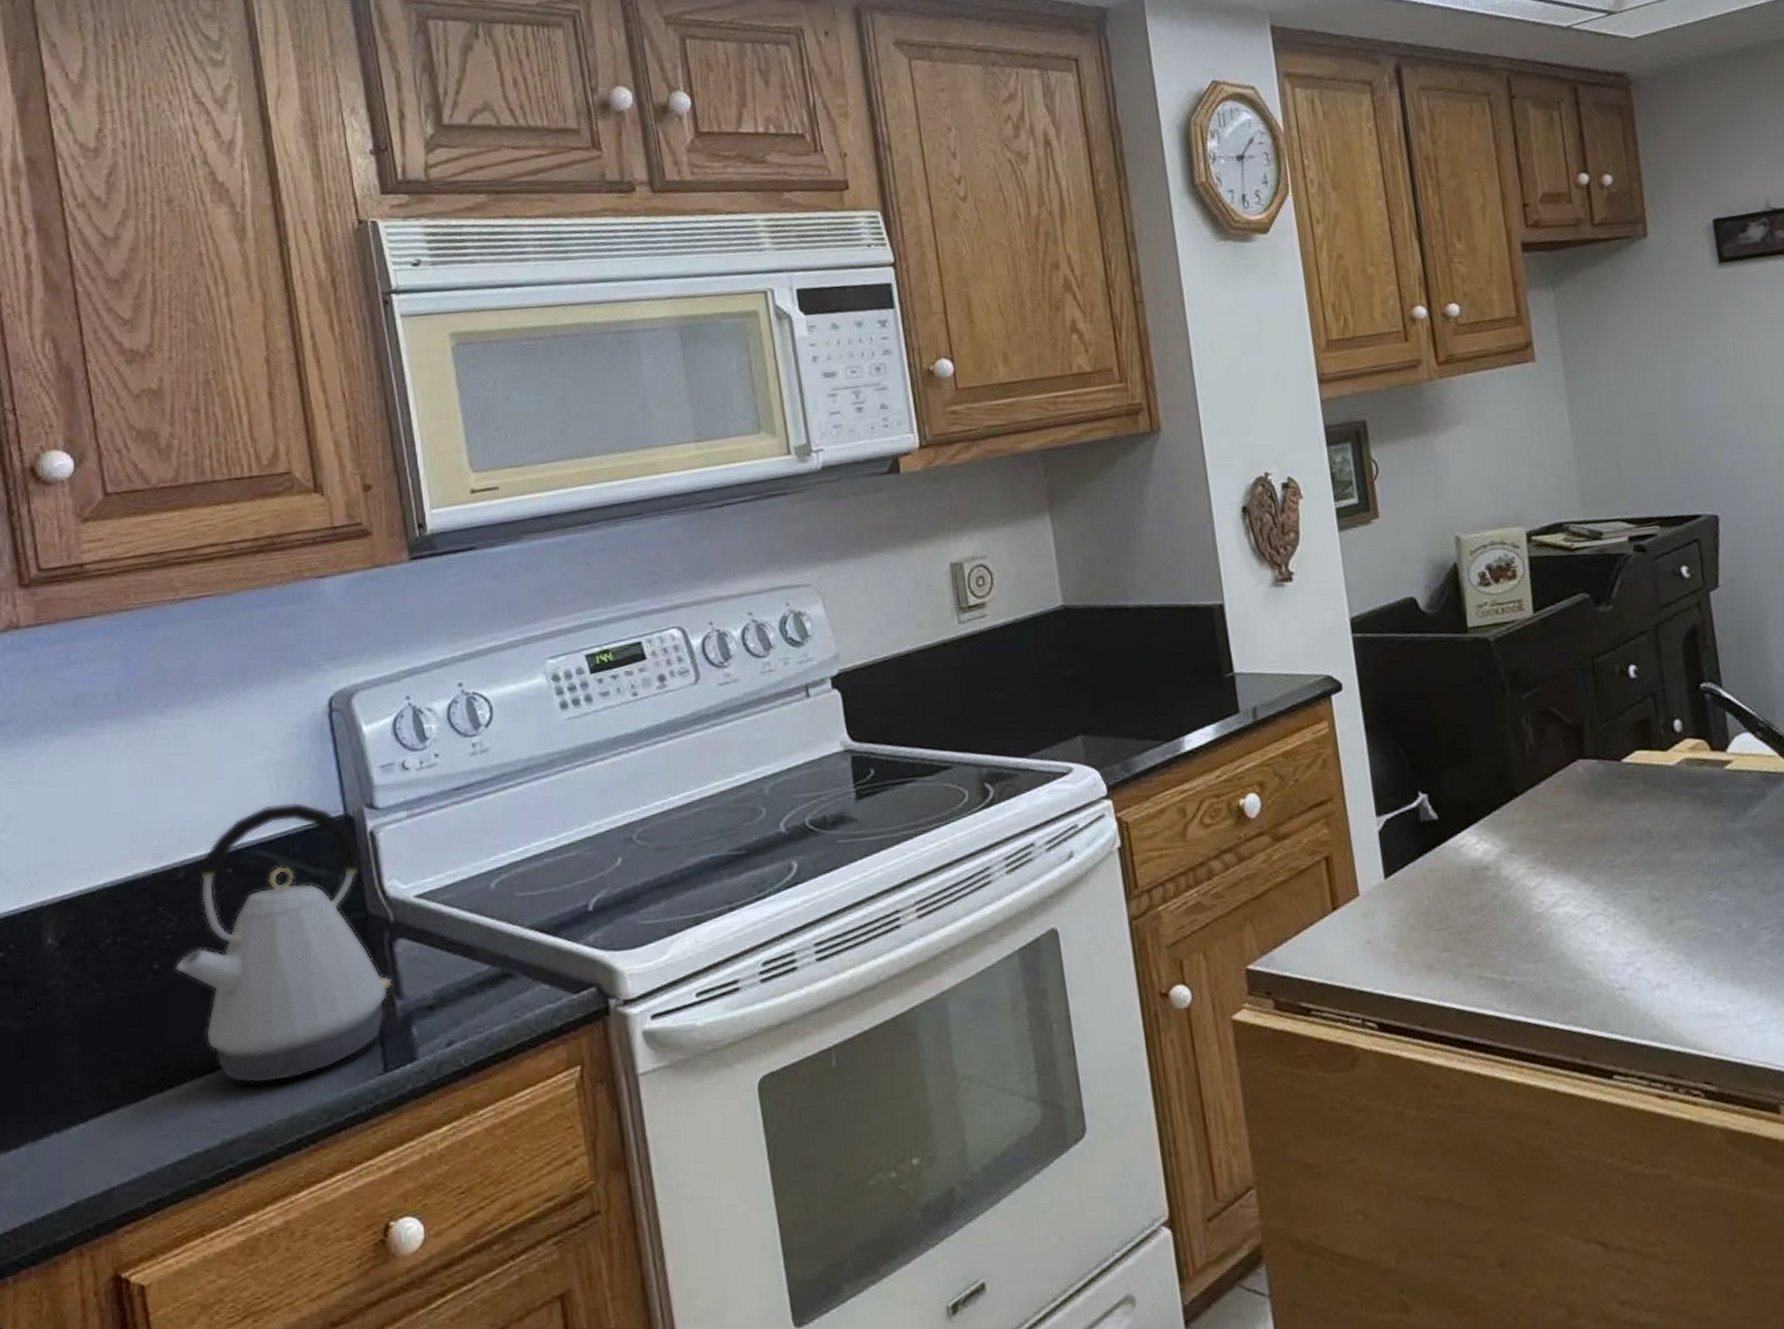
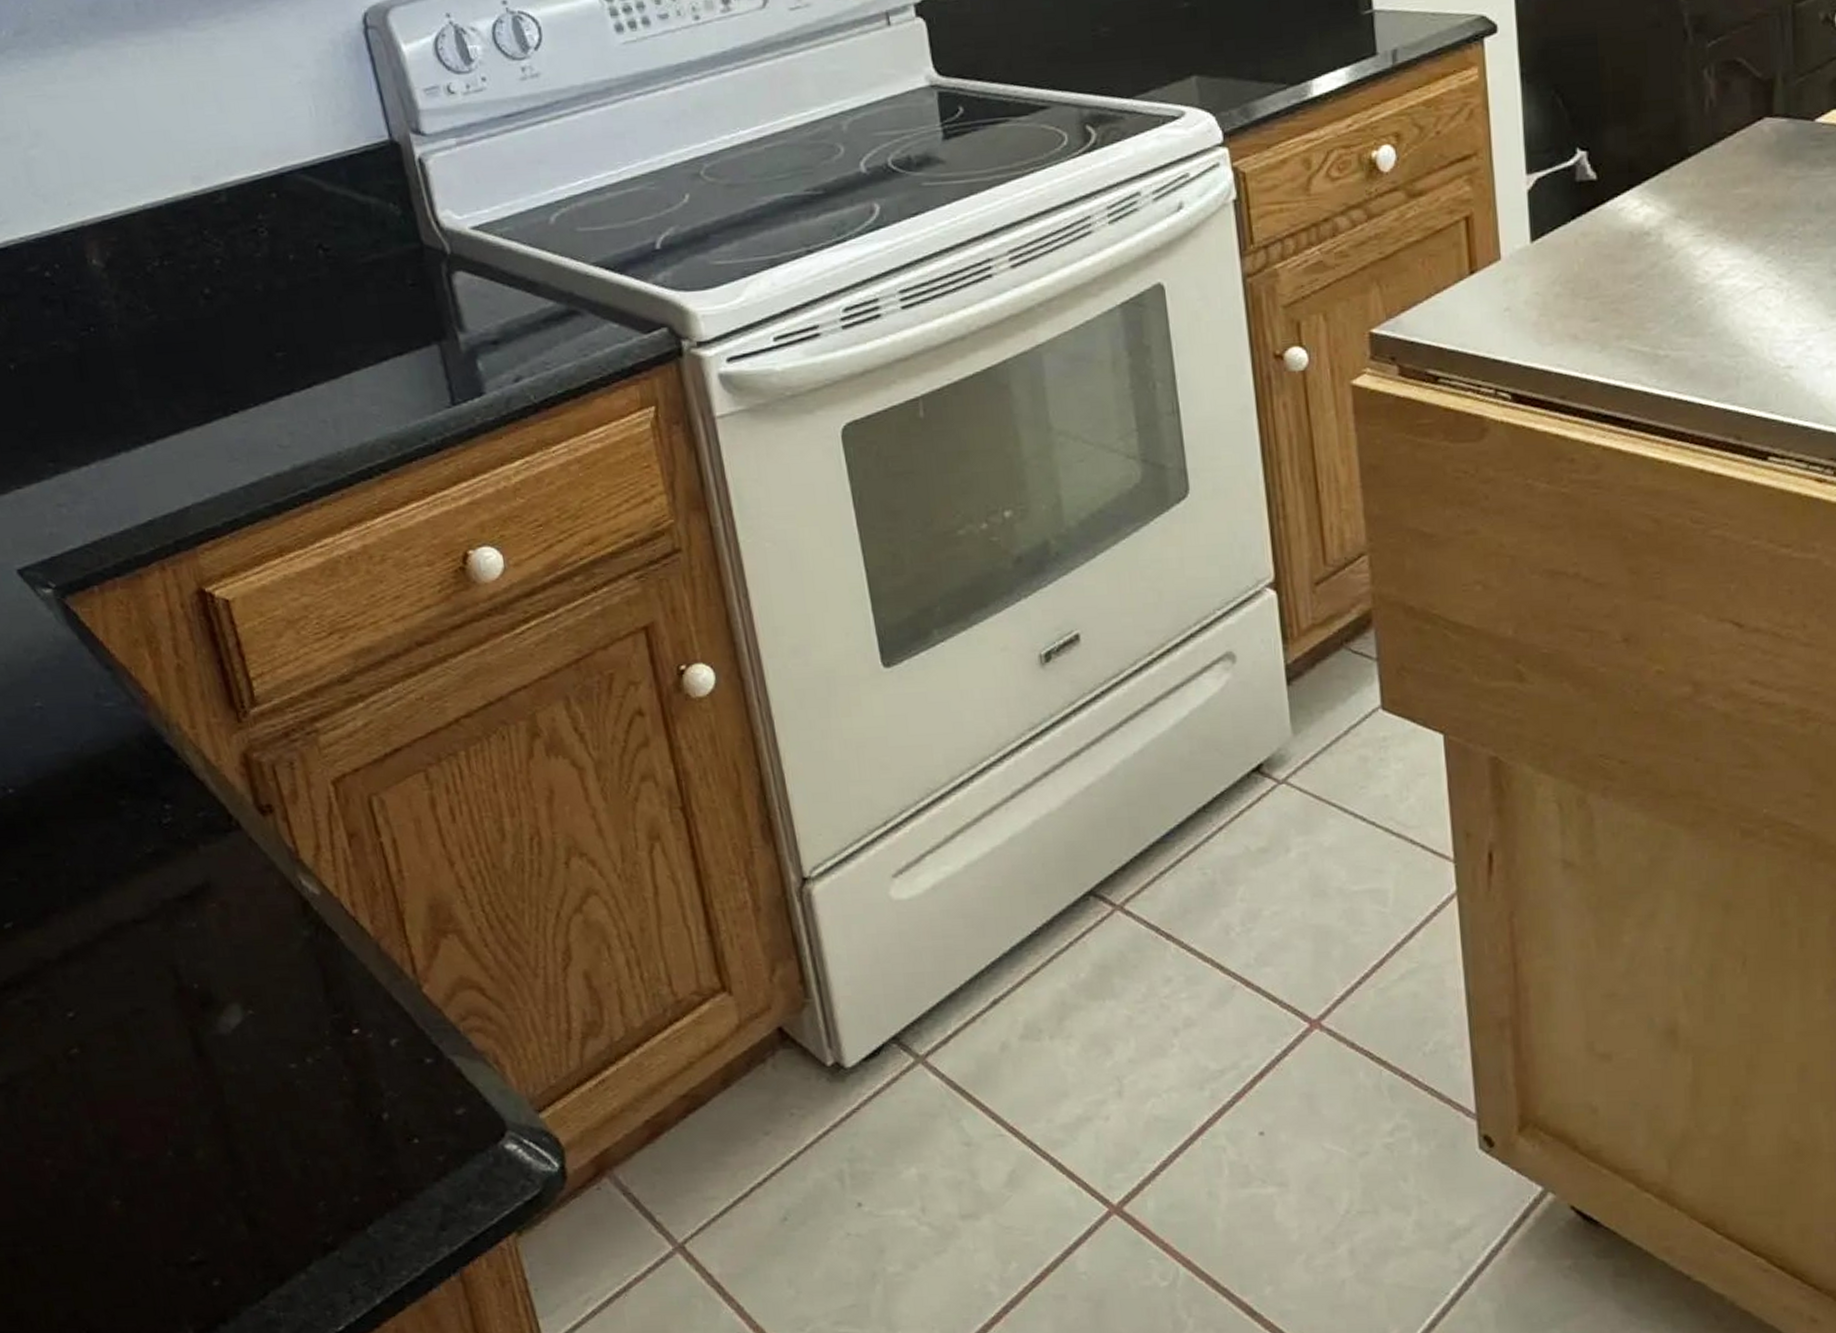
kettle: present [176,802,393,1084] -> none [228,125,454,412]

